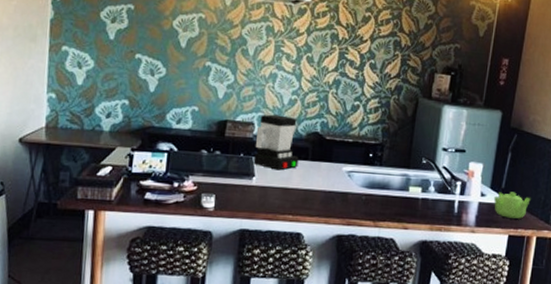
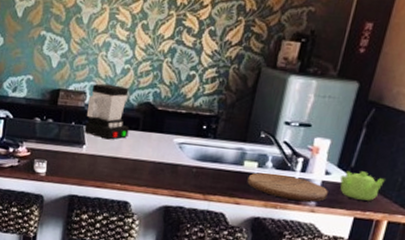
cutting board: none [413,197,485,223] -> present [247,172,328,202]

